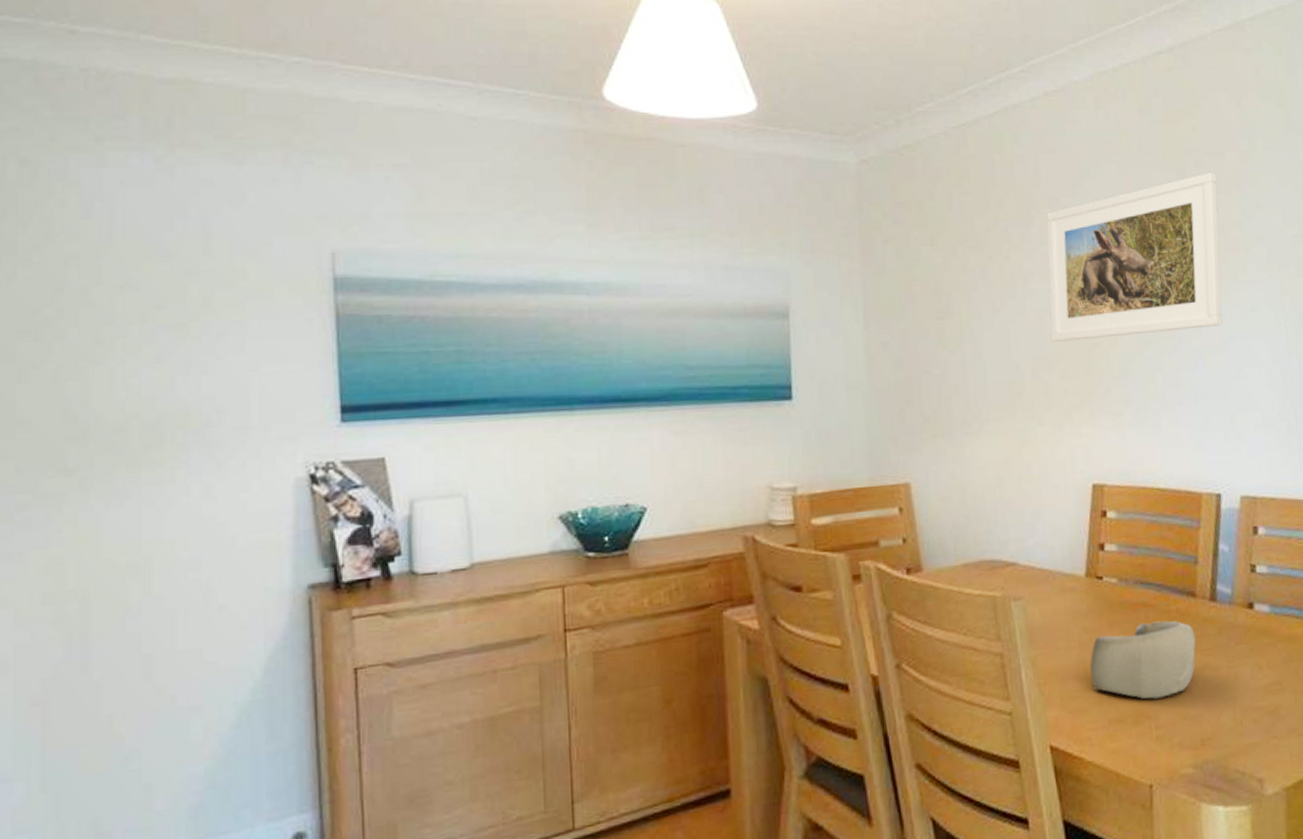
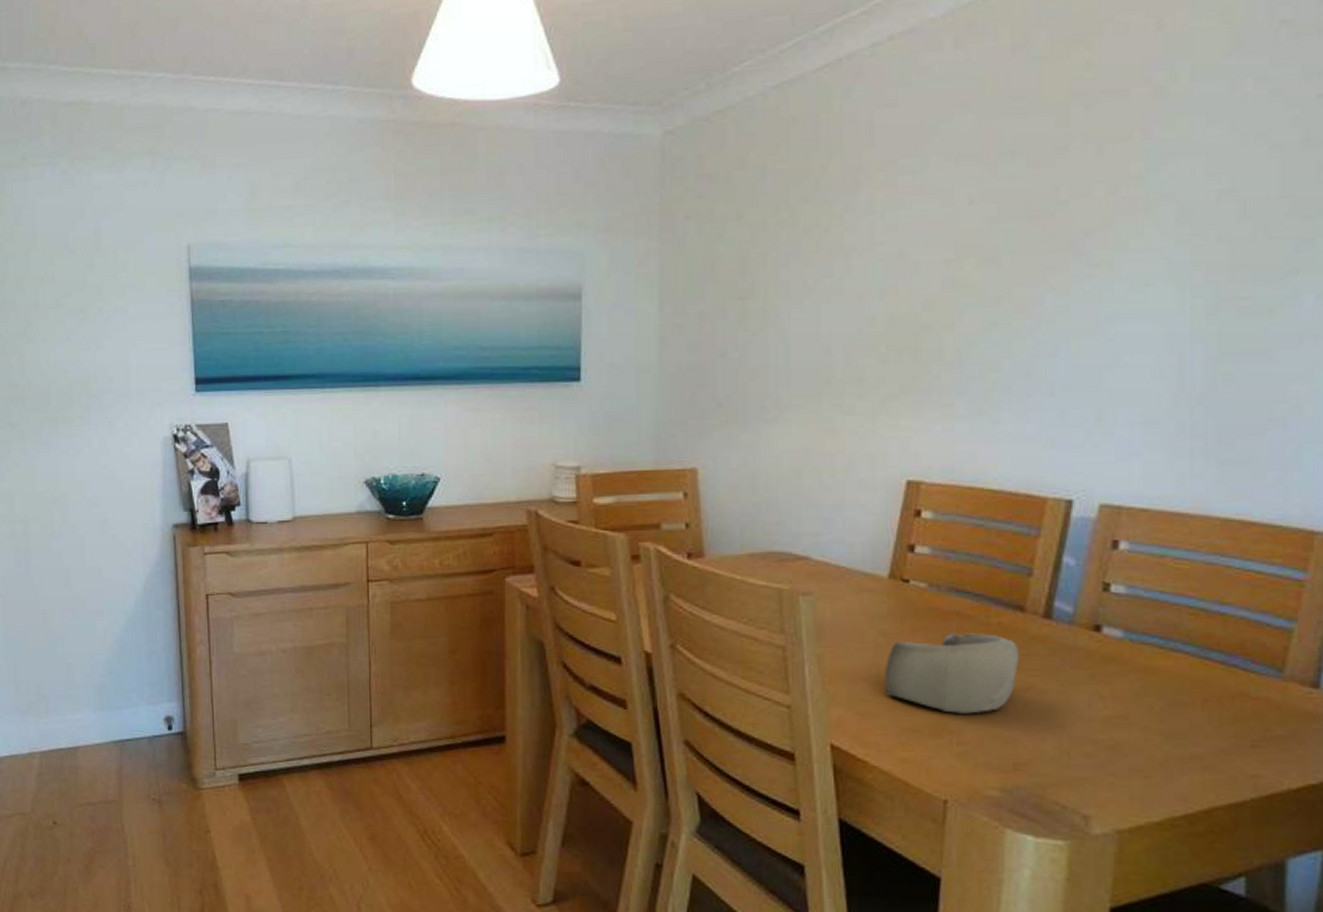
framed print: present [1046,172,1222,342] -> none [871,116,1115,324]

